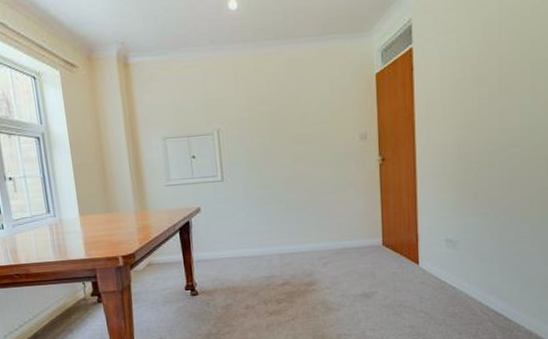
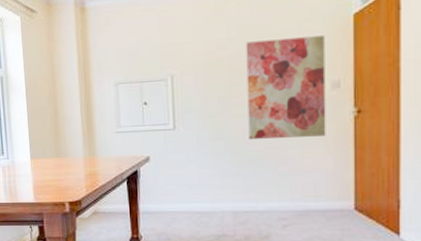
wall art: none [285,92,357,187] -> present [246,35,326,139]

